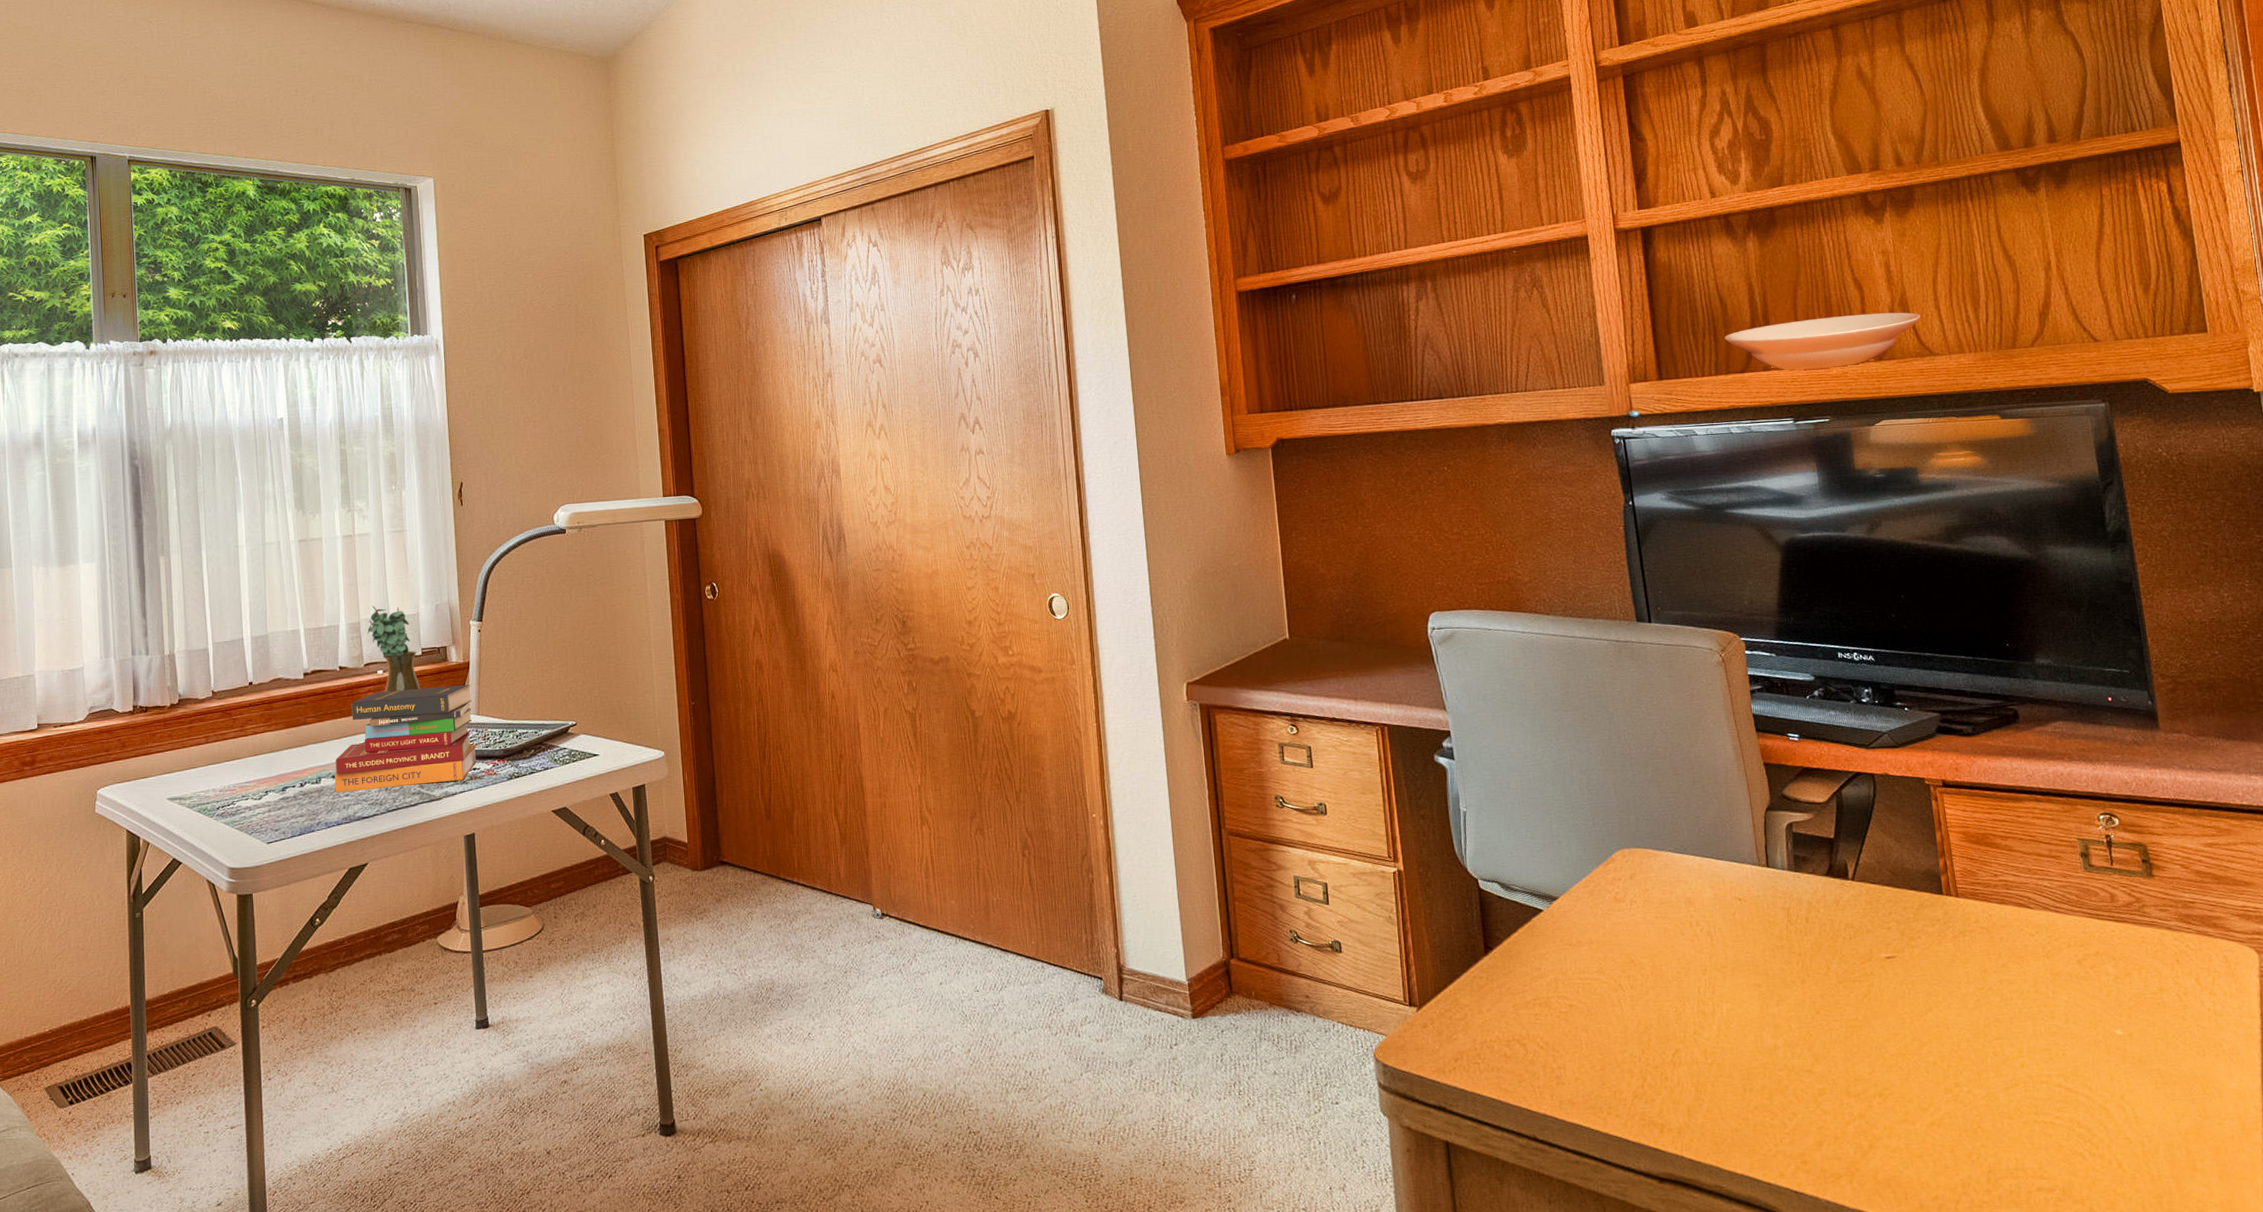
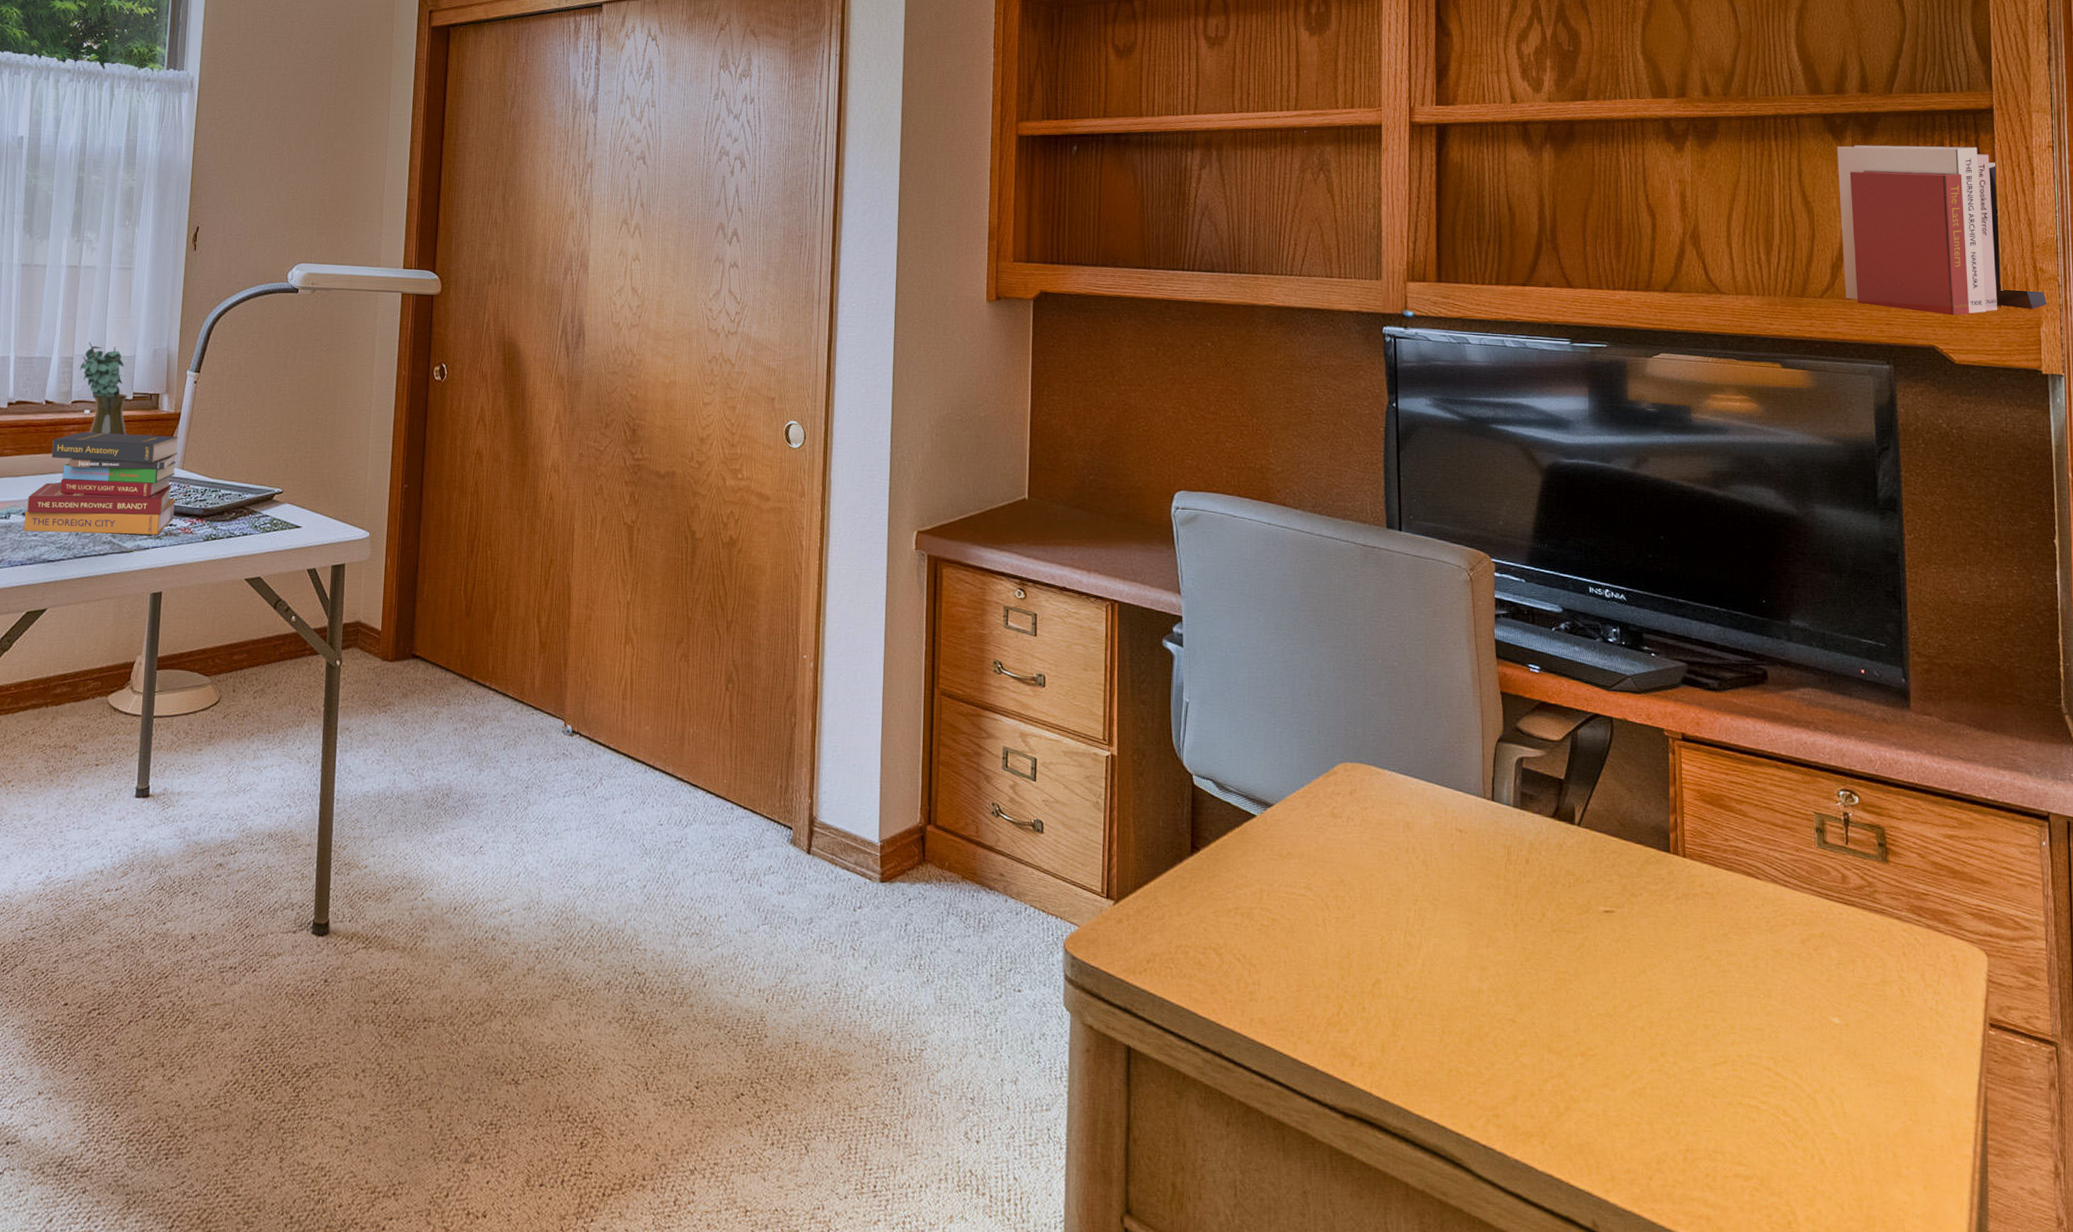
decorative bowl: present [1723,312,1921,371] -> none [1508,239,1712,293]
books: none [2032,181,2252,348] -> present [1837,144,2048,316]

